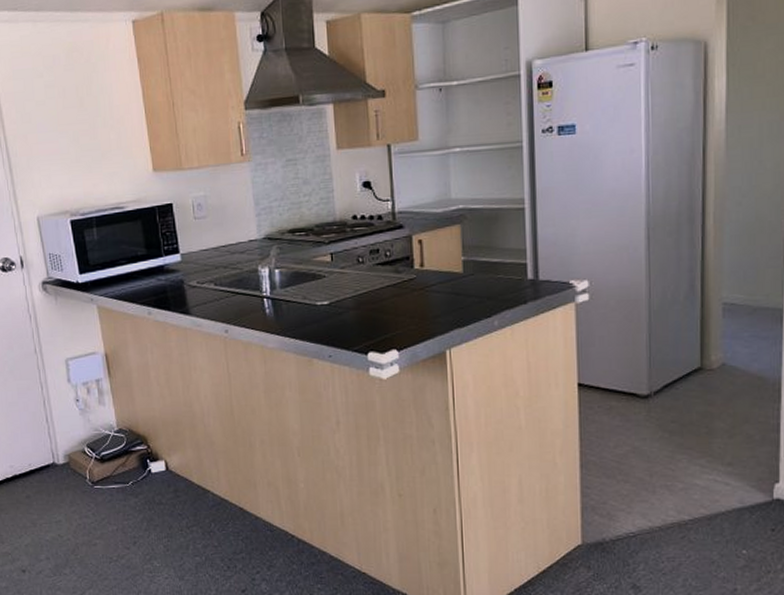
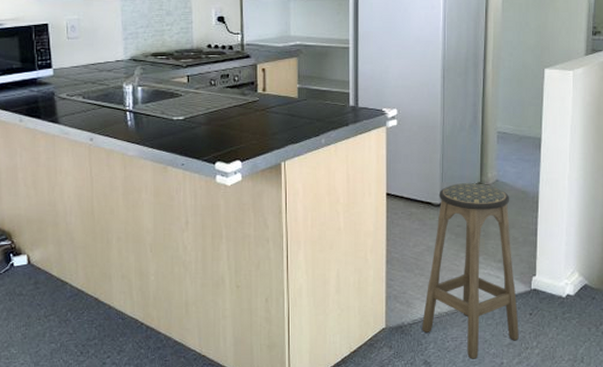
stool: none [628,368,757,584] -> present [422,183,519,359]

